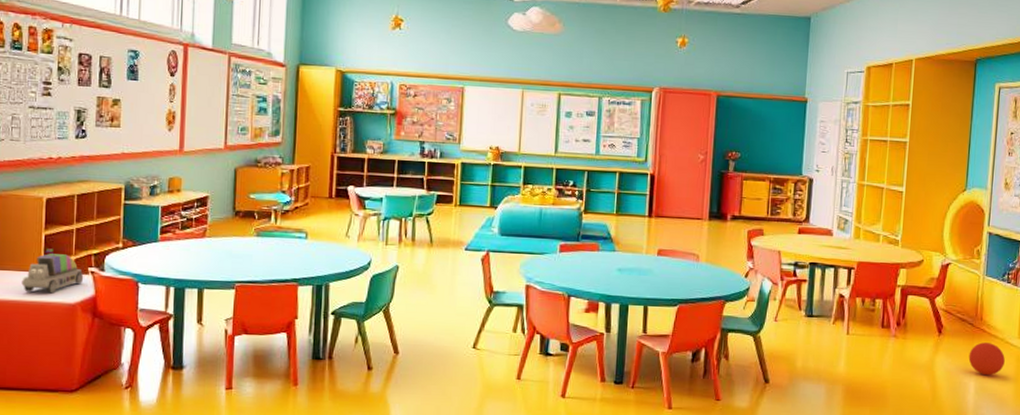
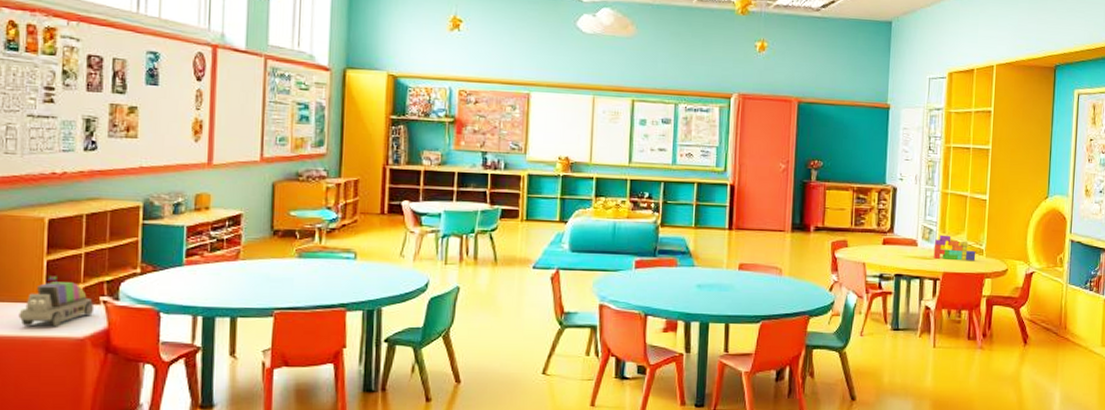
toy blocks: none [848,225,892,252] -> present [933,235,976,262]
ball: present [968,342,1005,376] -> none [1053,352,1089,385]

